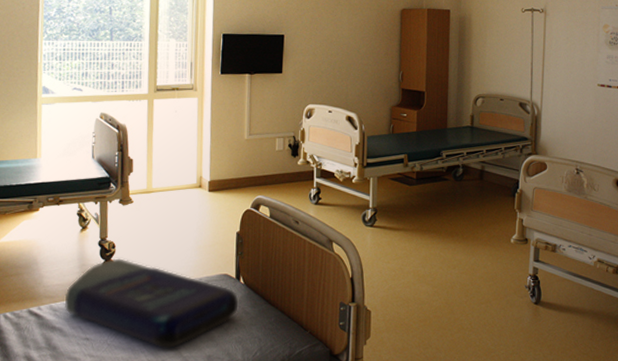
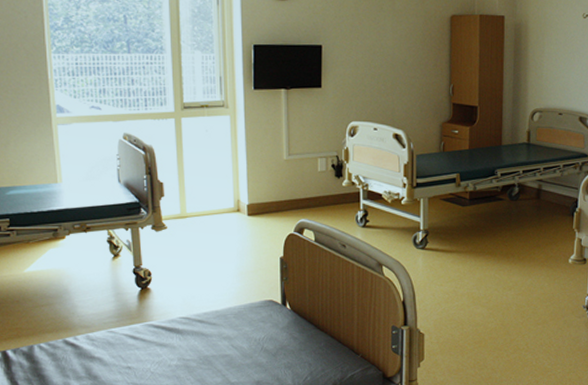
towel: present [64,258,238,348] -> none [101,286,285,375]

